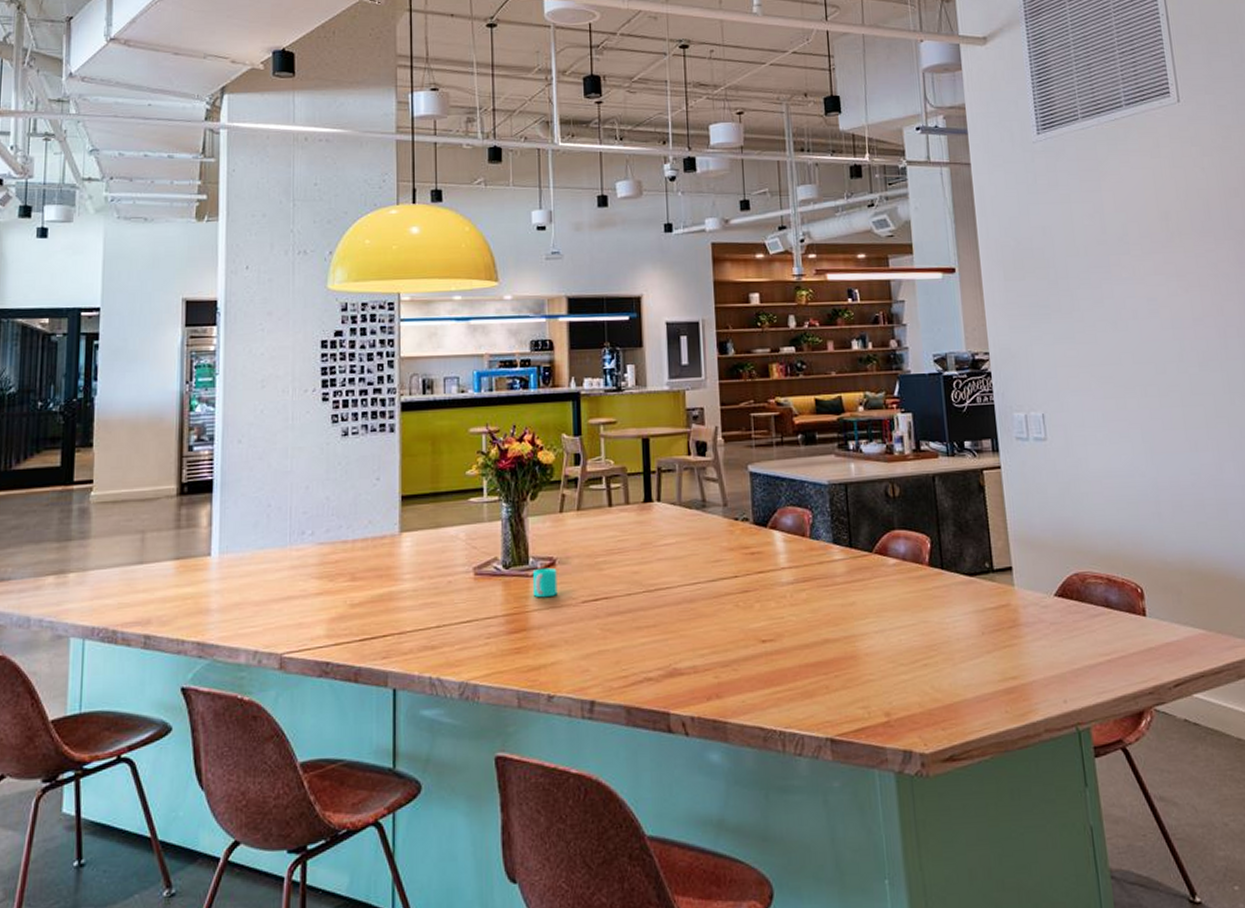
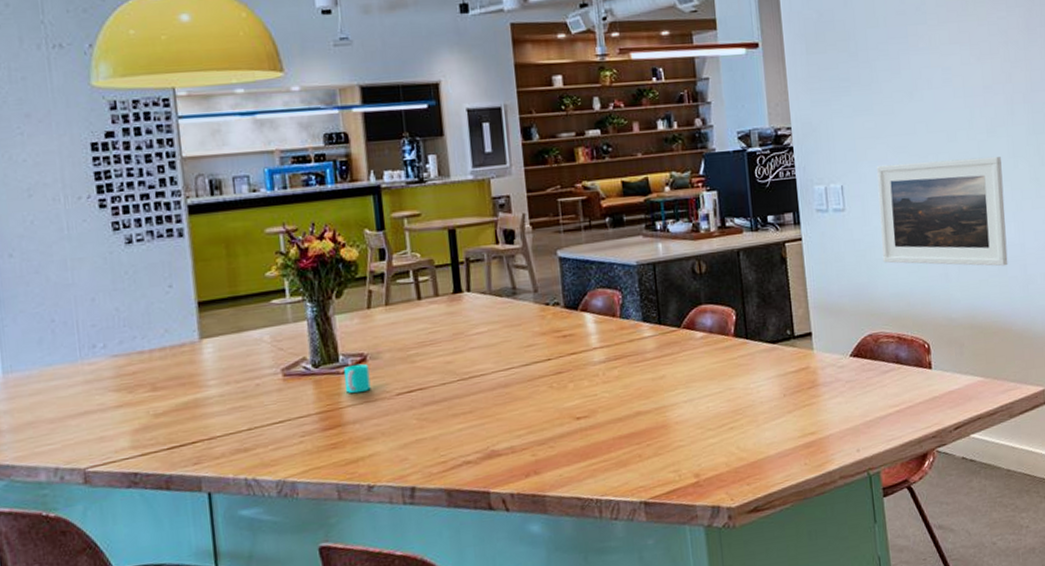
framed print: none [1079,391,1229,509] -> present [876,156,1008,267]

